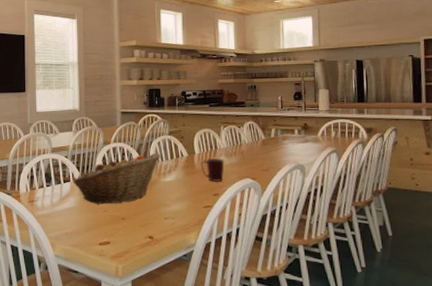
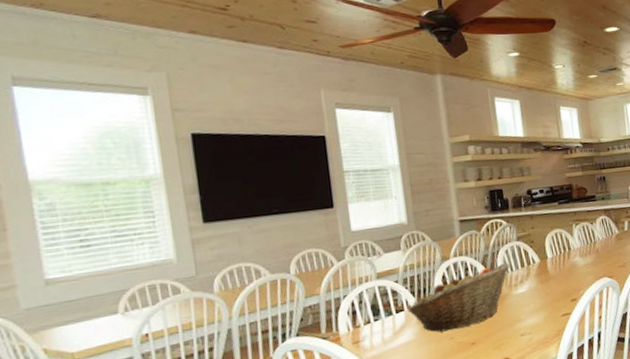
mug: present [201,158,224,182] -> none [555,259,580,287]

